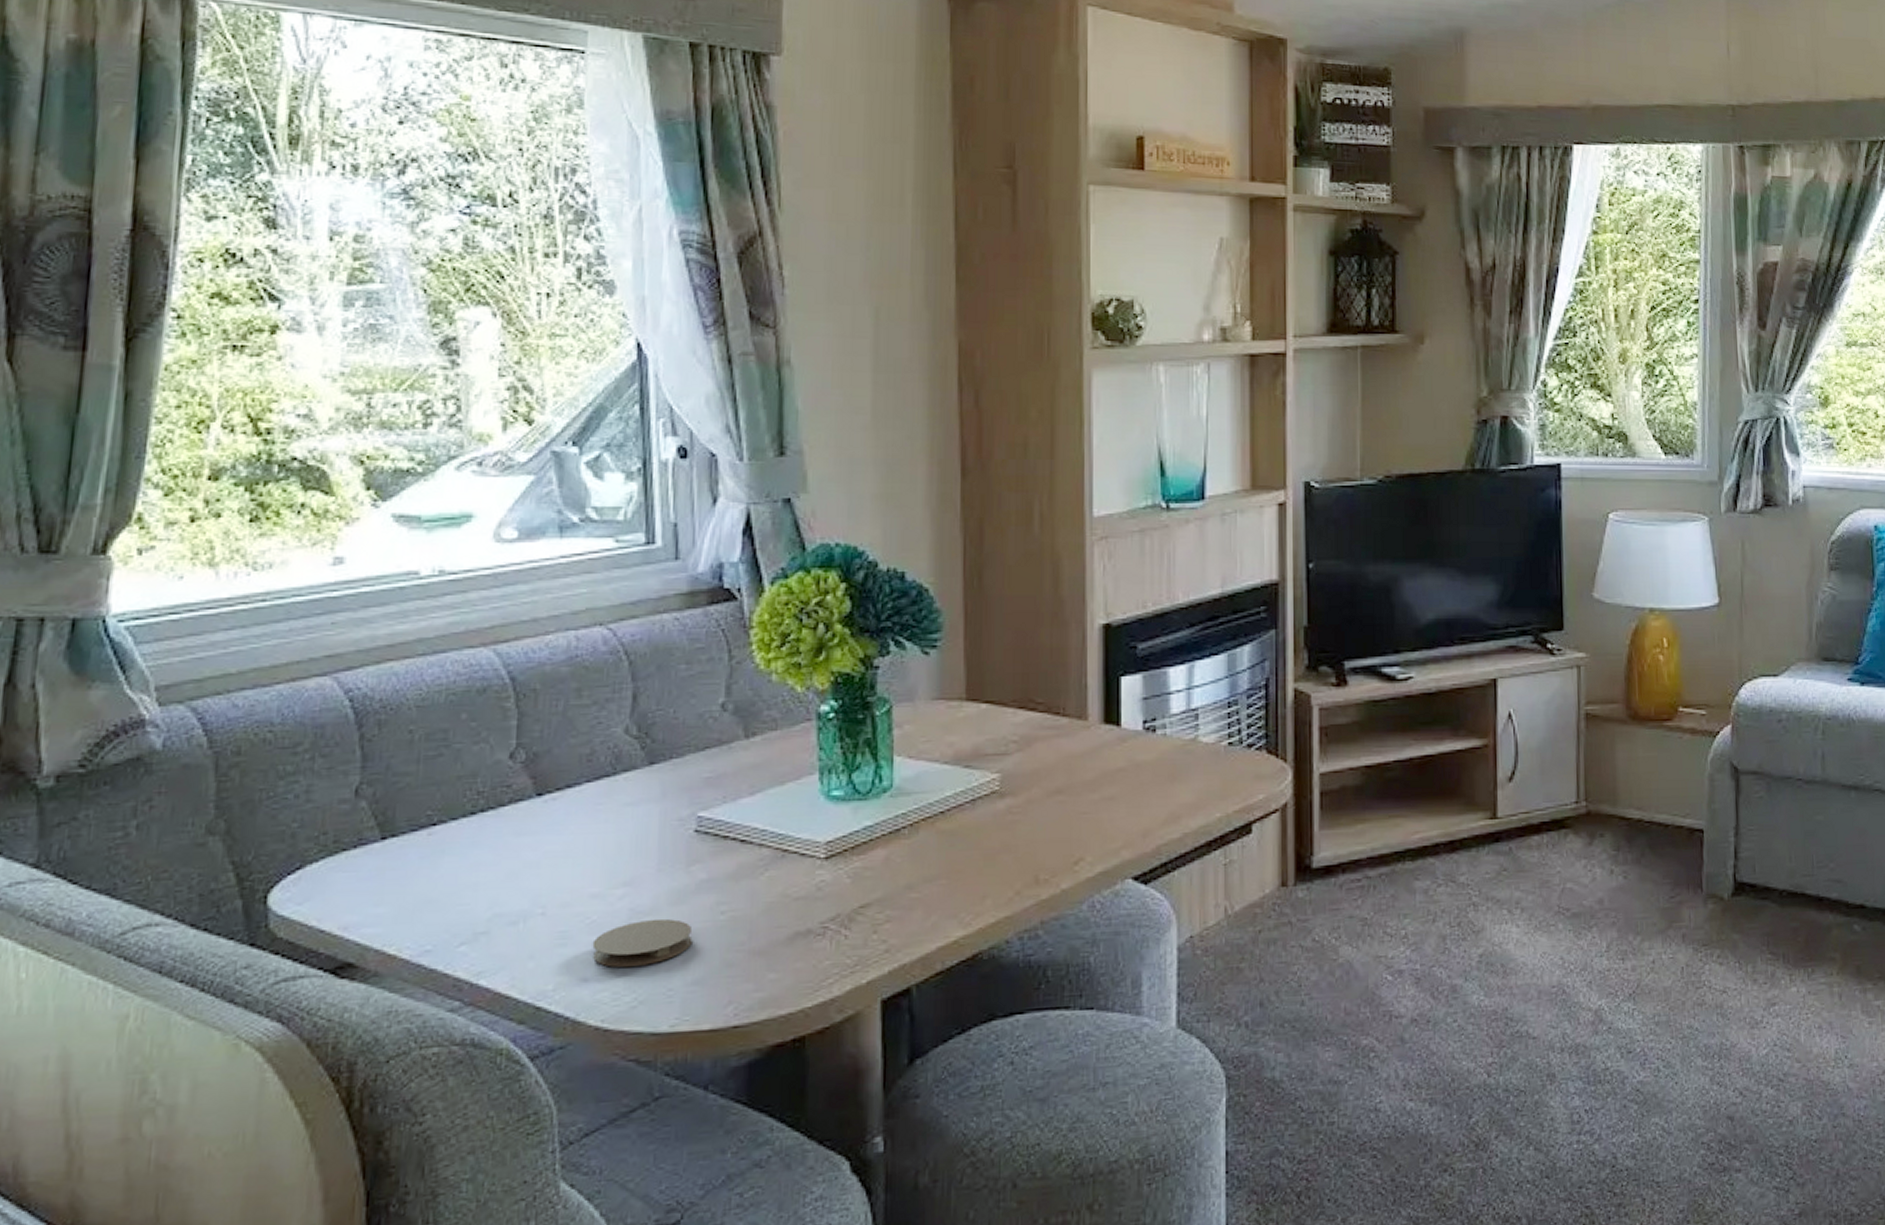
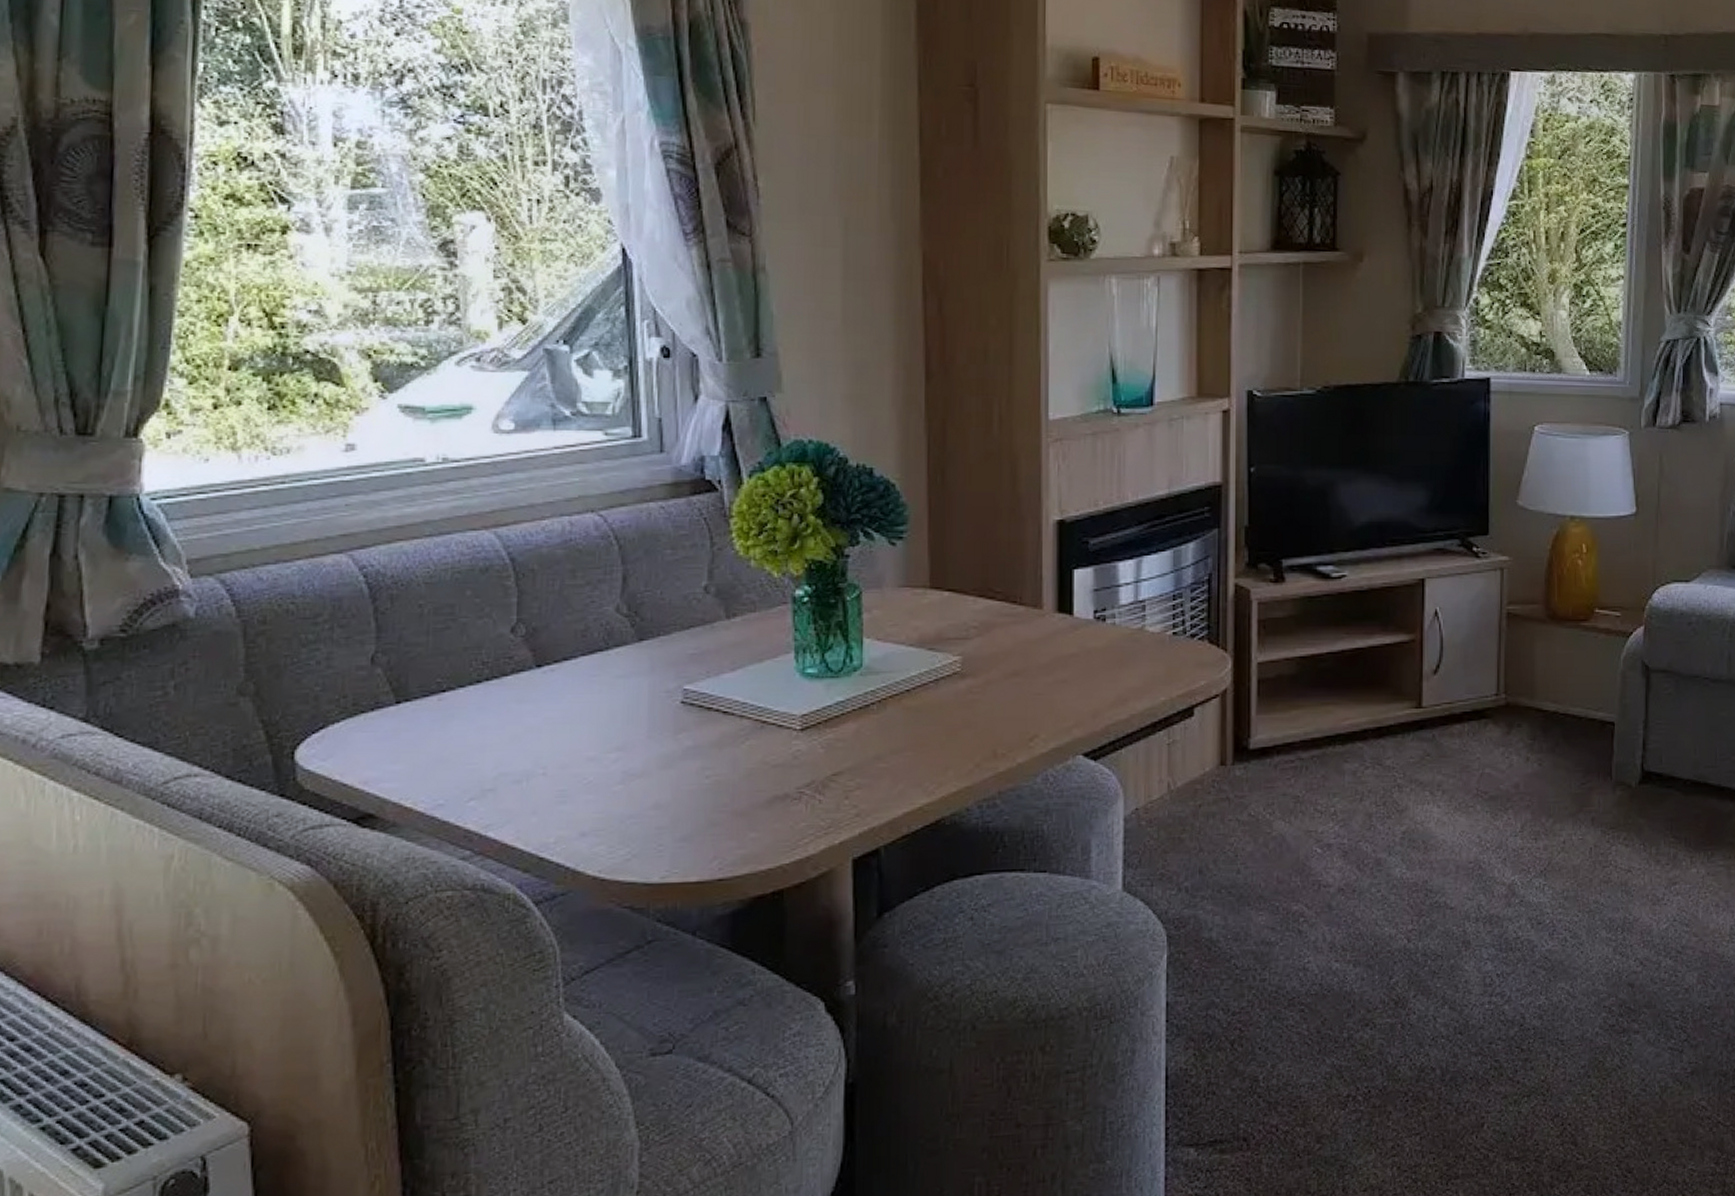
coaster: present [592,918,693,968] -> none [589,781,680,825]

